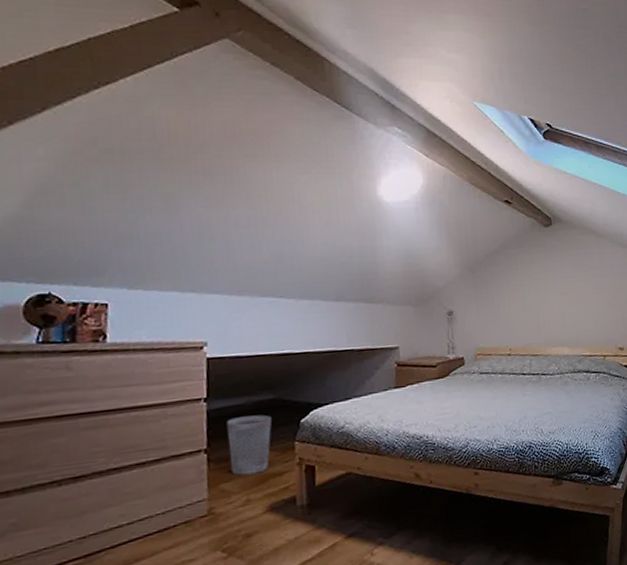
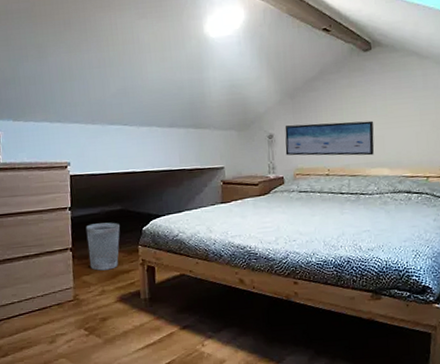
wall art: none [465,298,555,335] -> present [285,120,375,156]

